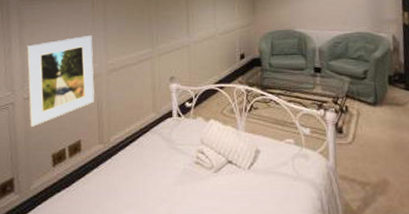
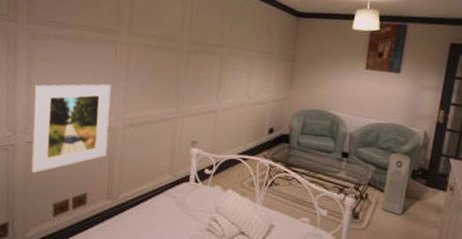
air purifier: none [362,61,387,124] -> present [381,153,411,215]

